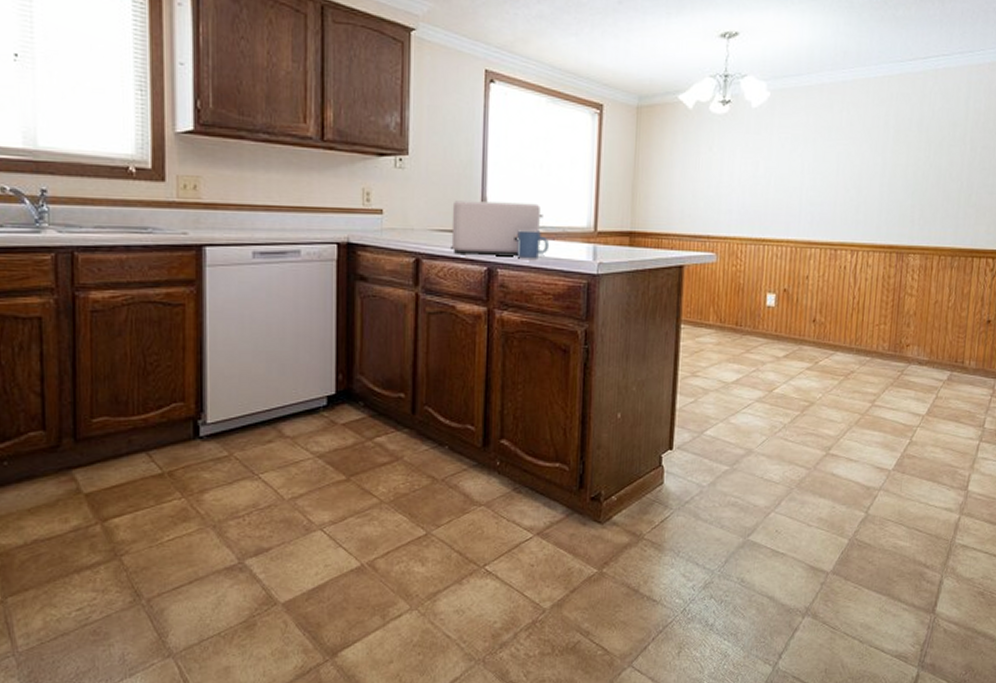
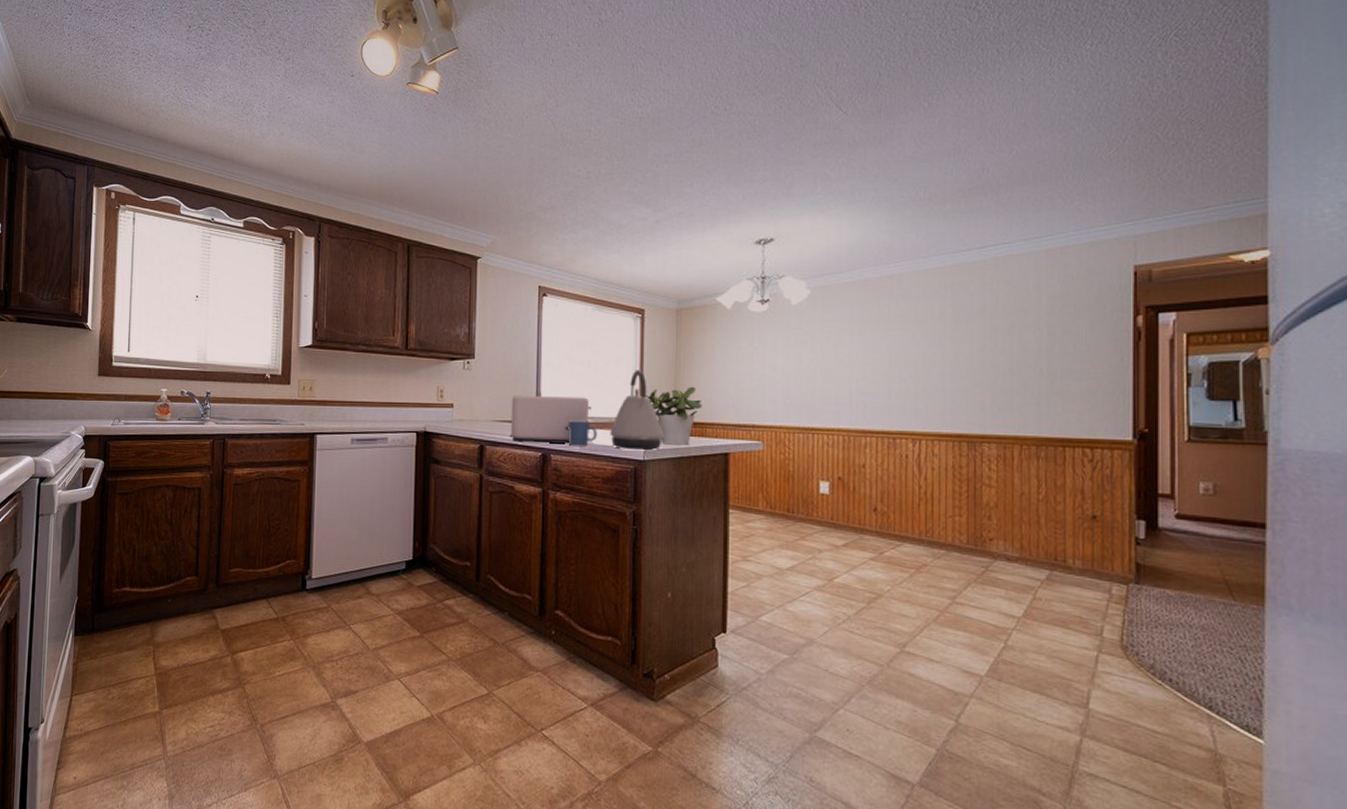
kettle: none [562,173,618,264] -> present [610,370,663,451]
potted plant: none [602,193,659,259] -> present [646,386,702,446]

